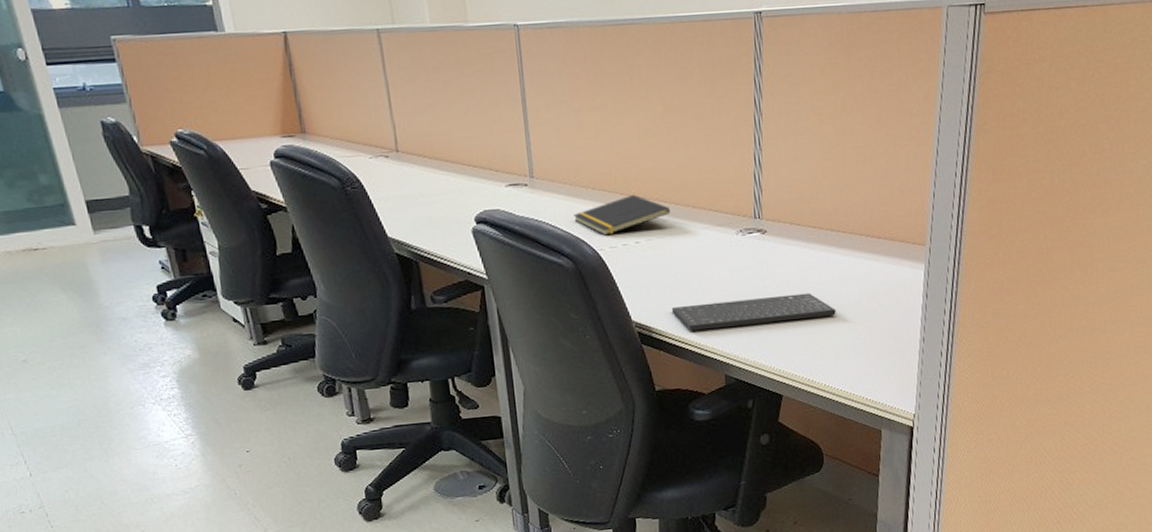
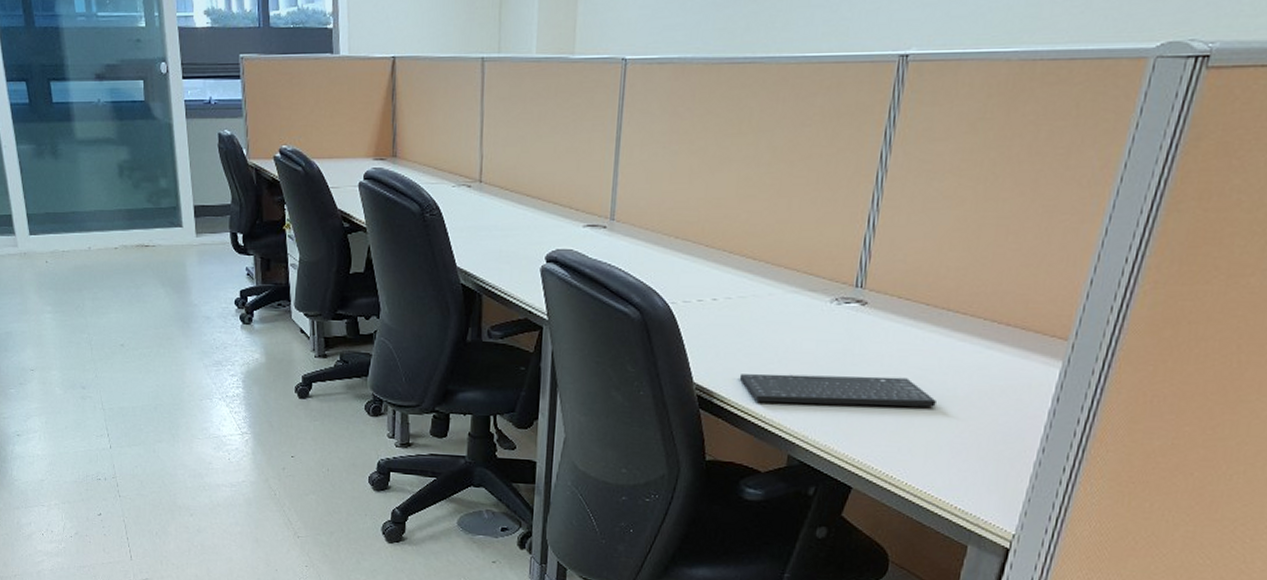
notepad: present [573,194,670,236] -> none [649,247,758,289]

